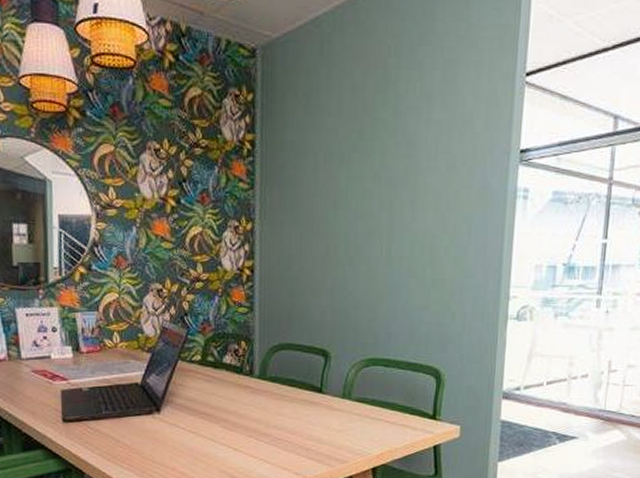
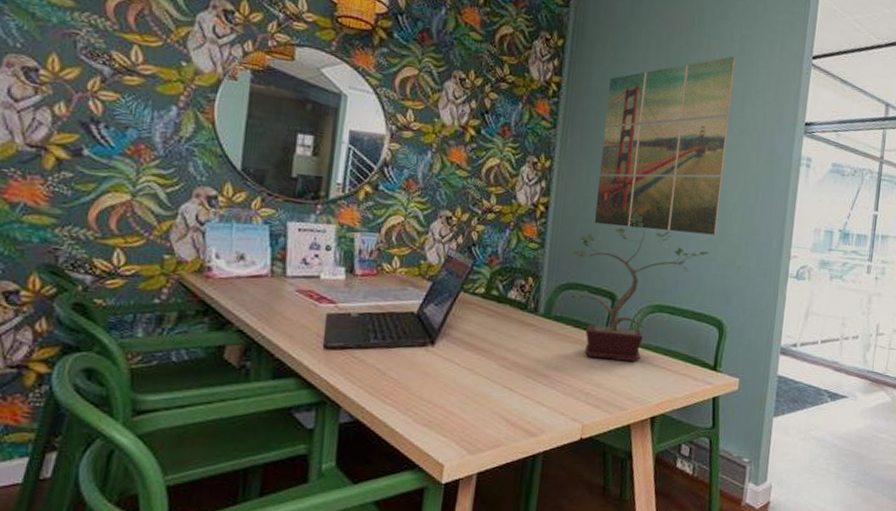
potted plant: none [281,266,422,417] -> present [570,212,710,363]
wall art: none [300,86,439,283] -> present [594,56,736,235]

